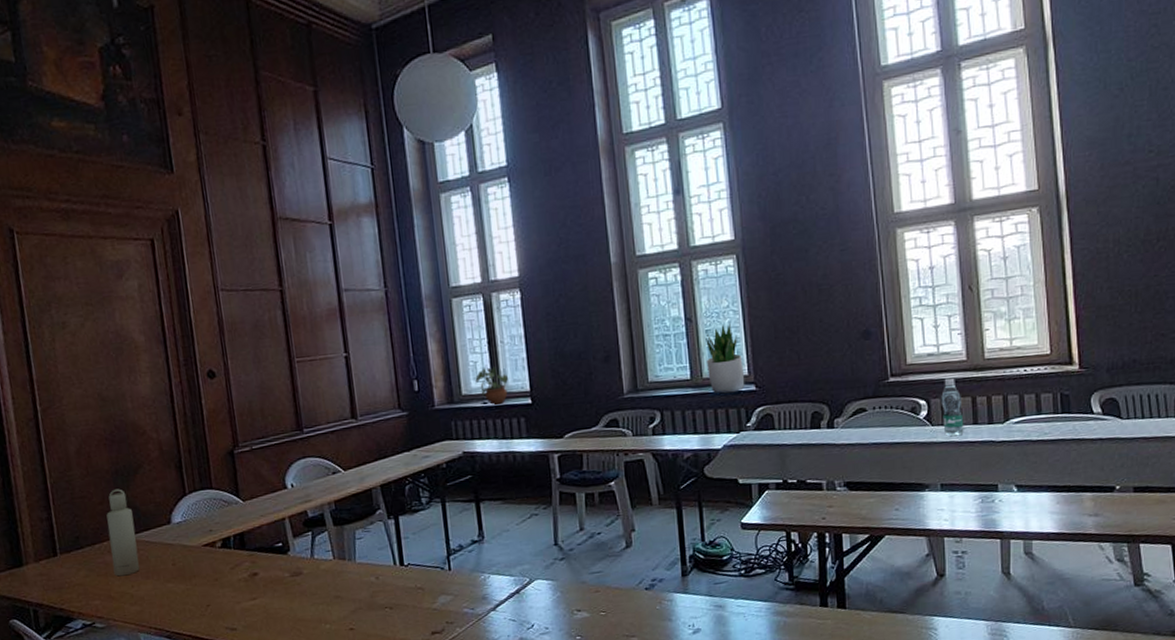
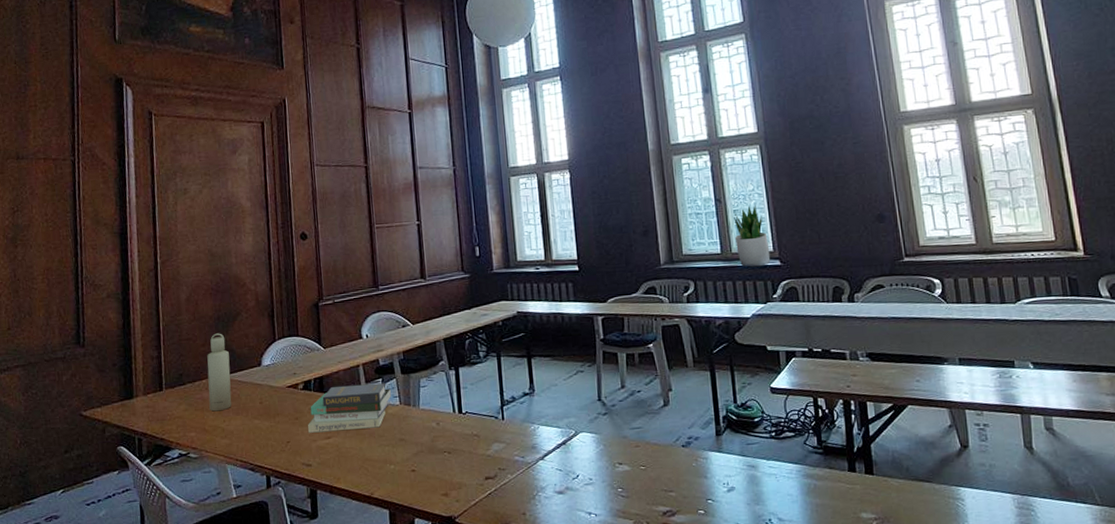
books: none [229,536,323,595] -> present [308,383,391,433]
potted plant: present [475,365,509,405] -> none [529,235,559,270]
bottle: present [941,377,964,437] -> none [954,259,978,314]

